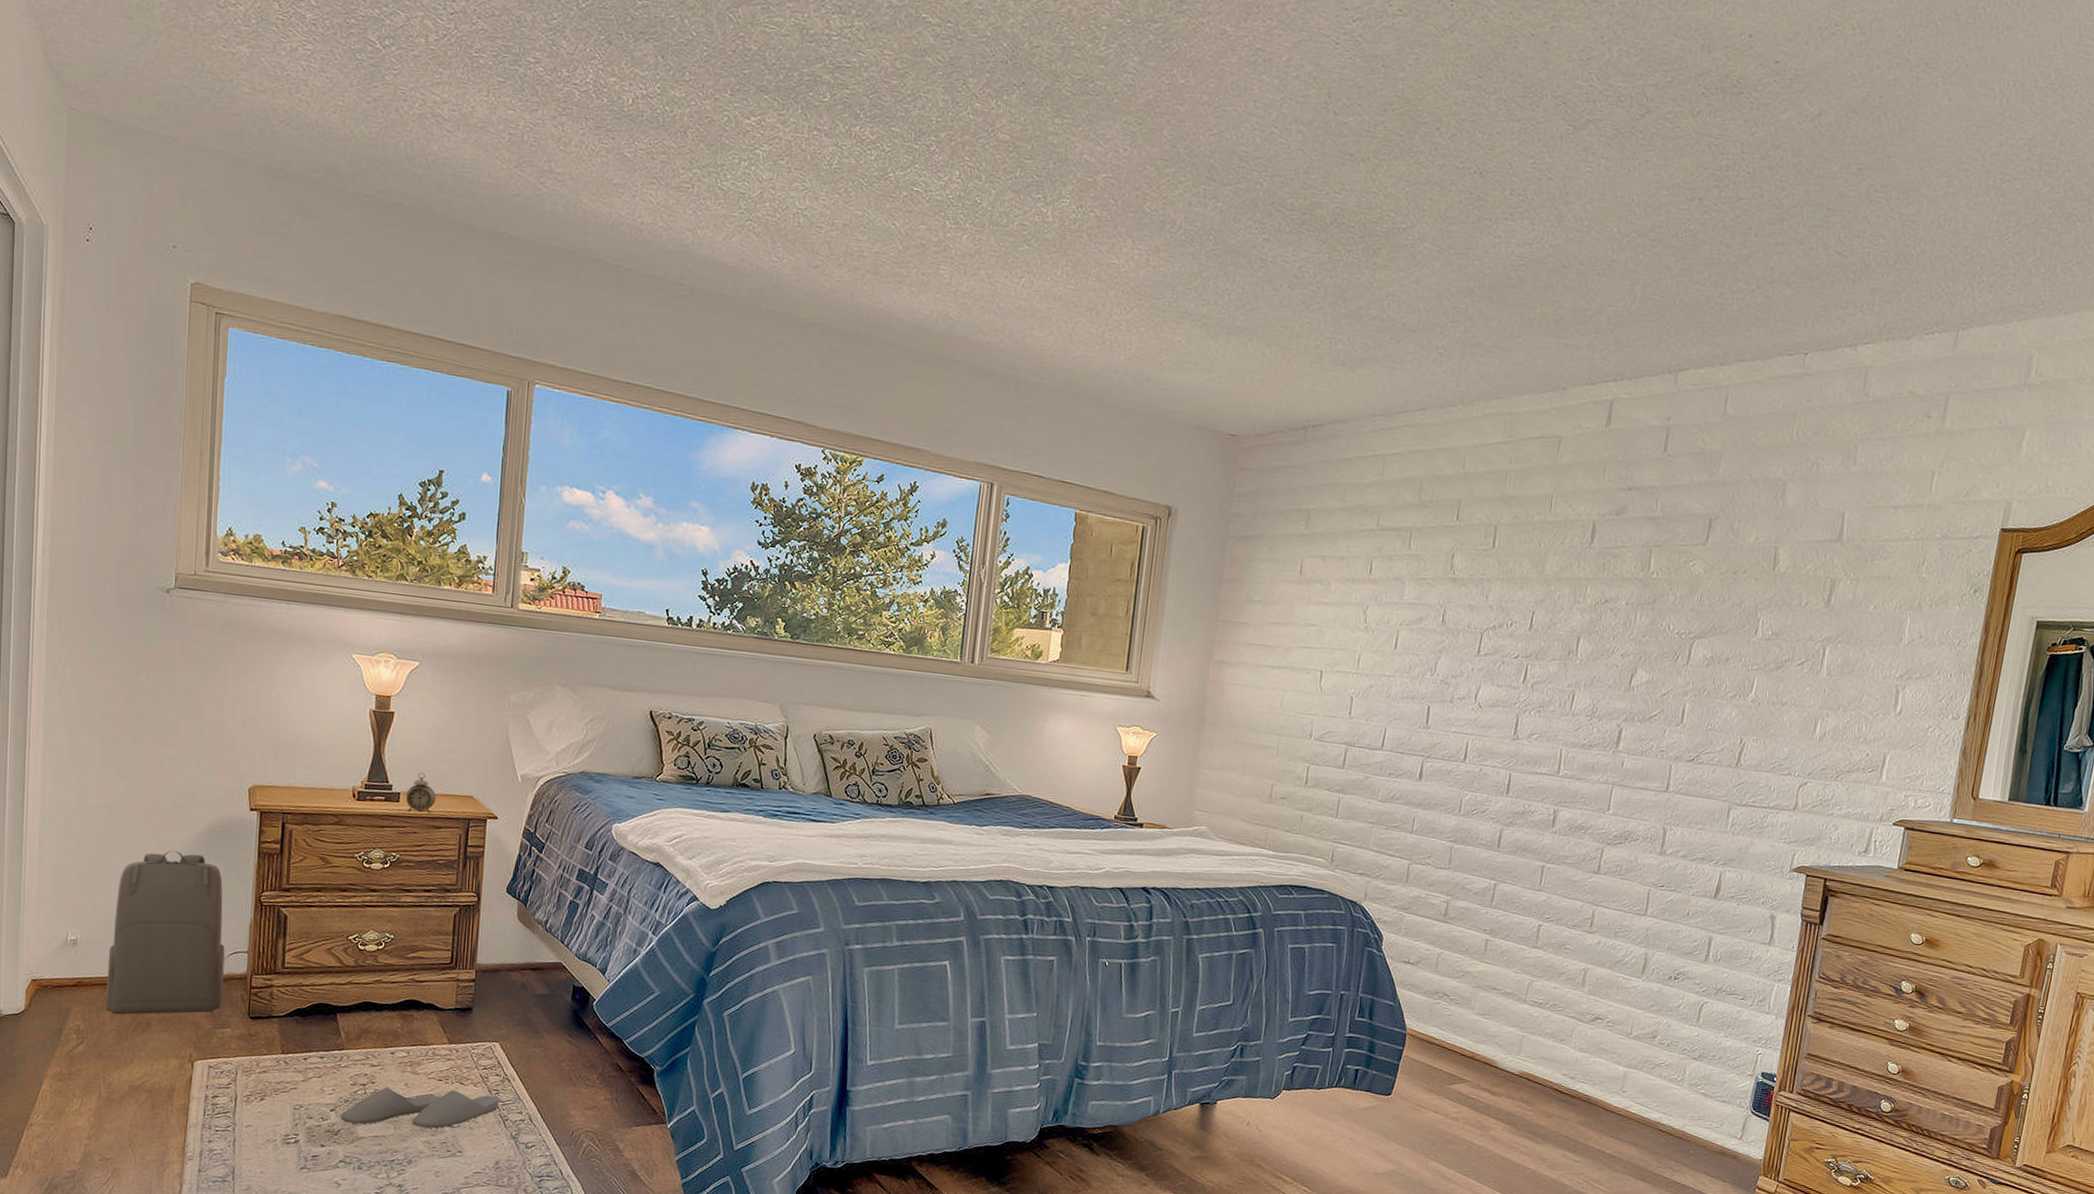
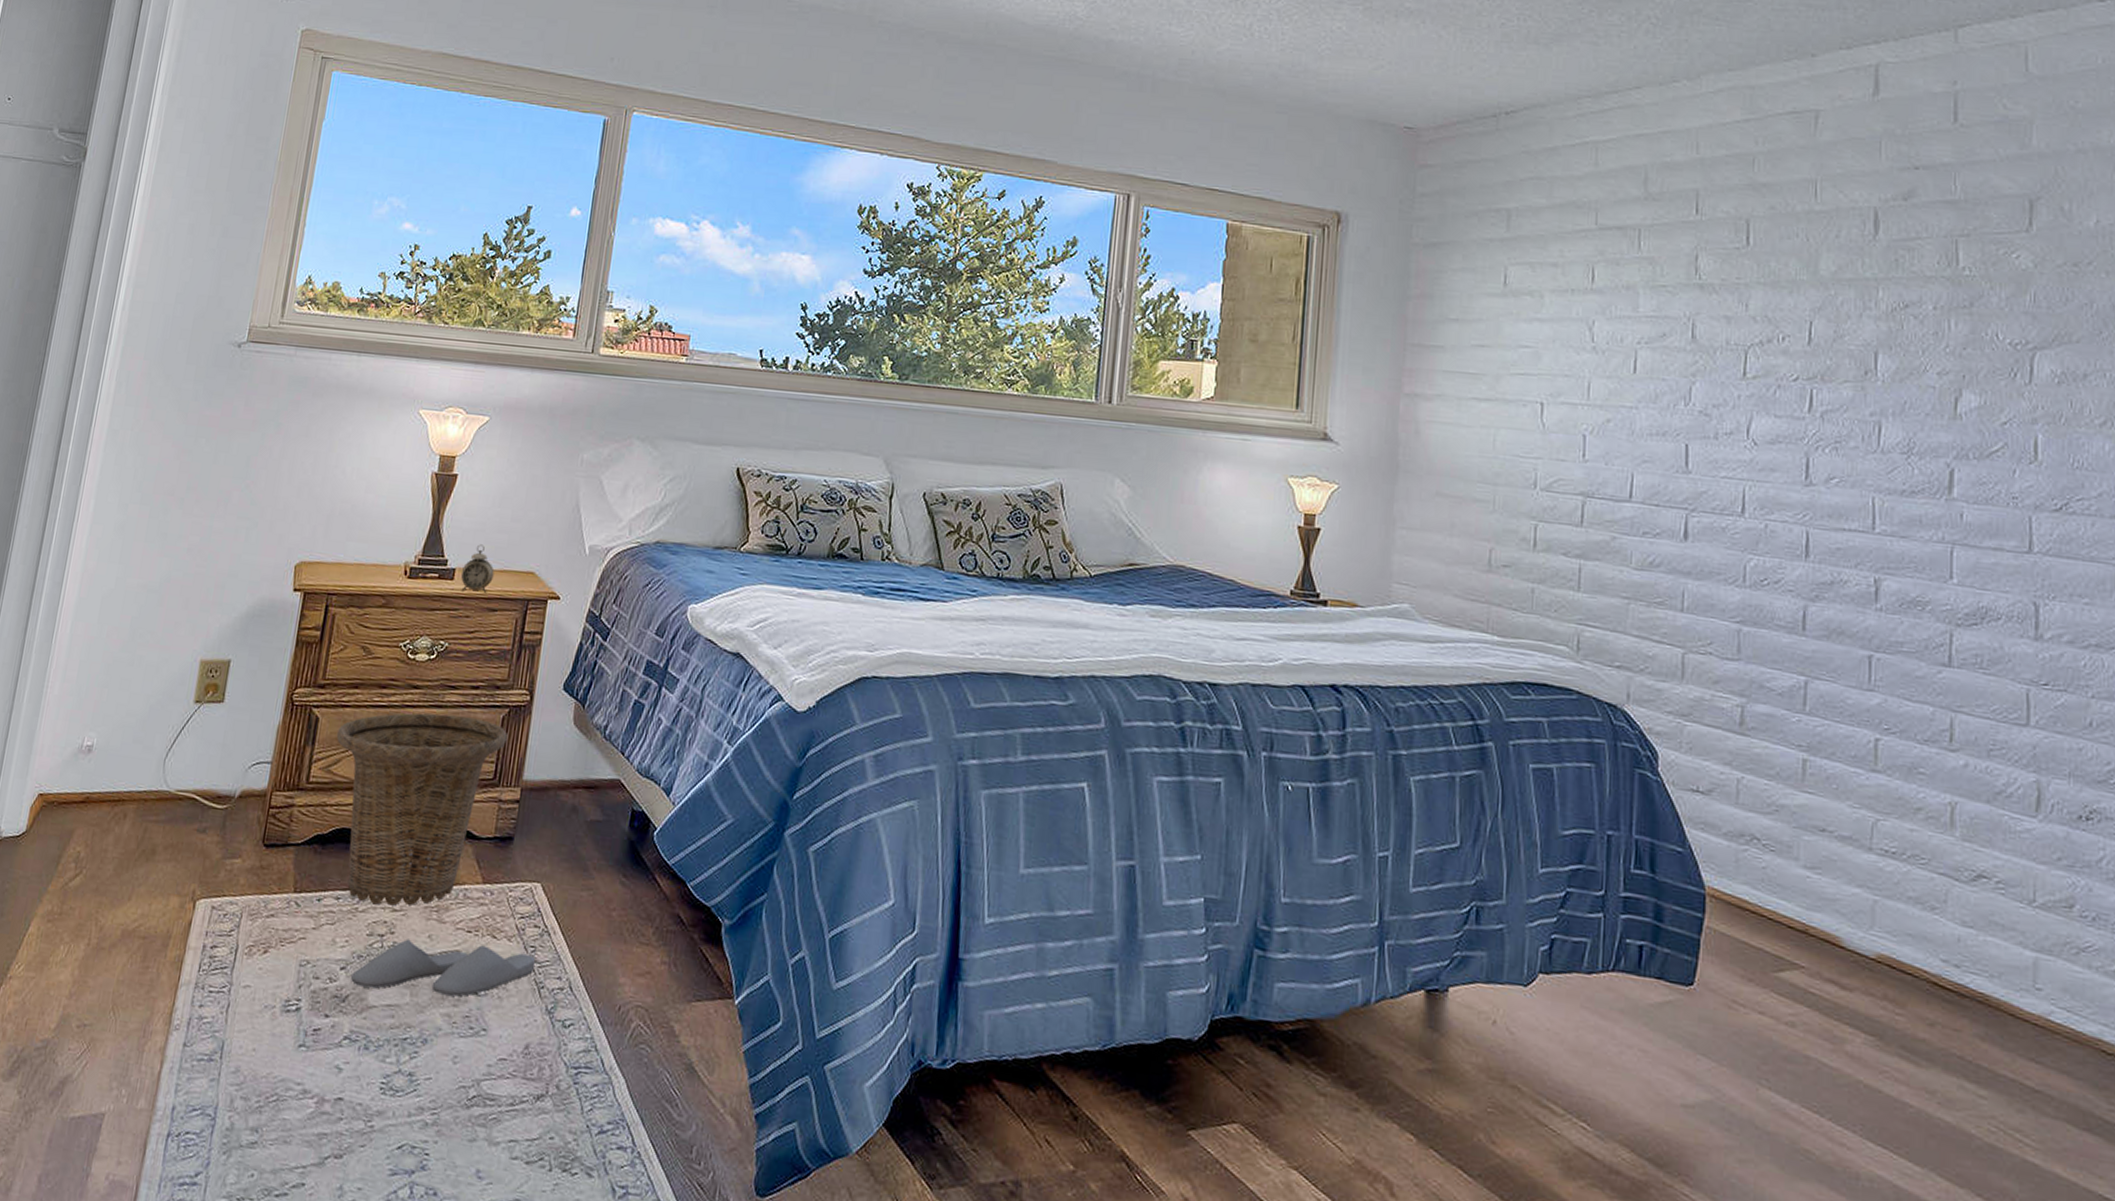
backpack: present [105,850,225,1015] -> none [110,638,255,840]
basket: none [305,911,460,1062] -> present [336,713,508,906]

